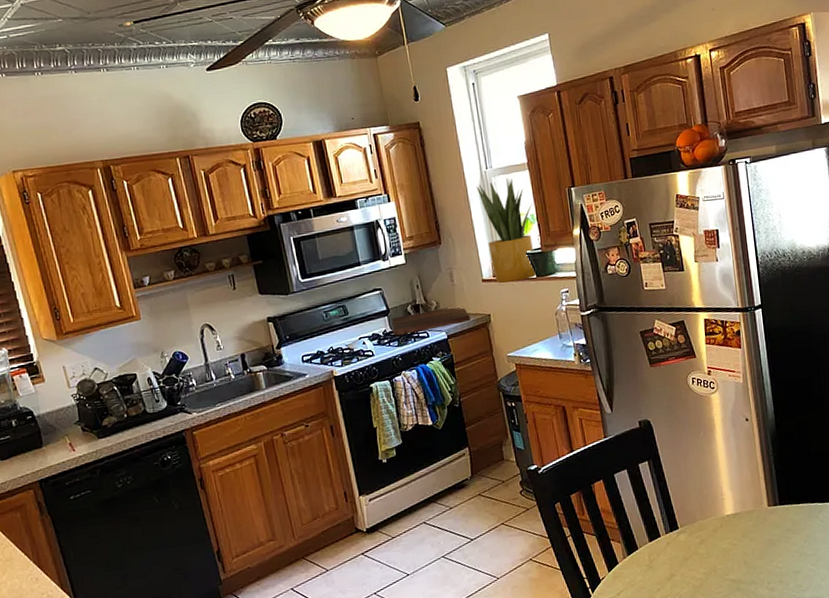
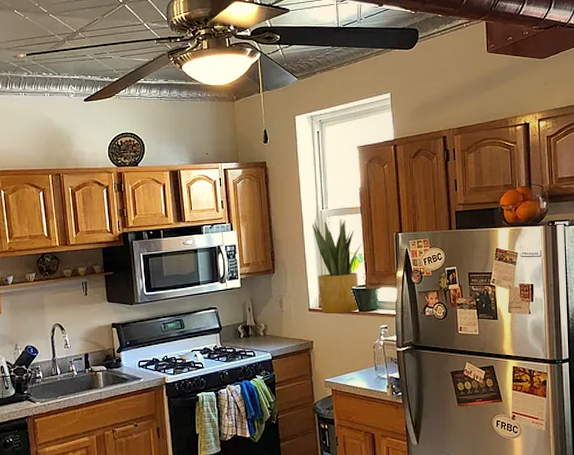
cutting board: present [392,306,470,337] -> none [222,330,294,353]

